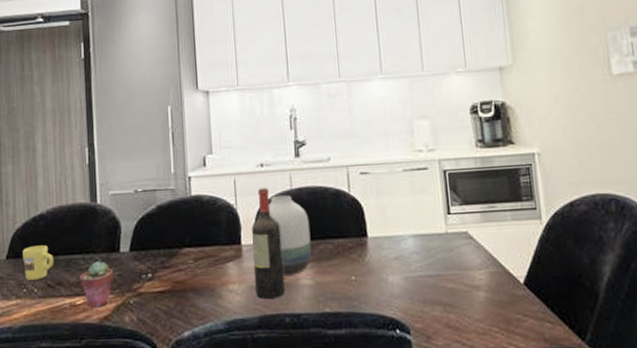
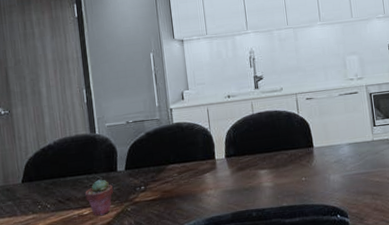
mug: present [22,245,53,280] -> none [35,170,62,199]
wine bottle: present [252,187,285,299] -> none [223,114,251,200]
vase: present [269,195,312,275] -> none [236,119,271,181]

